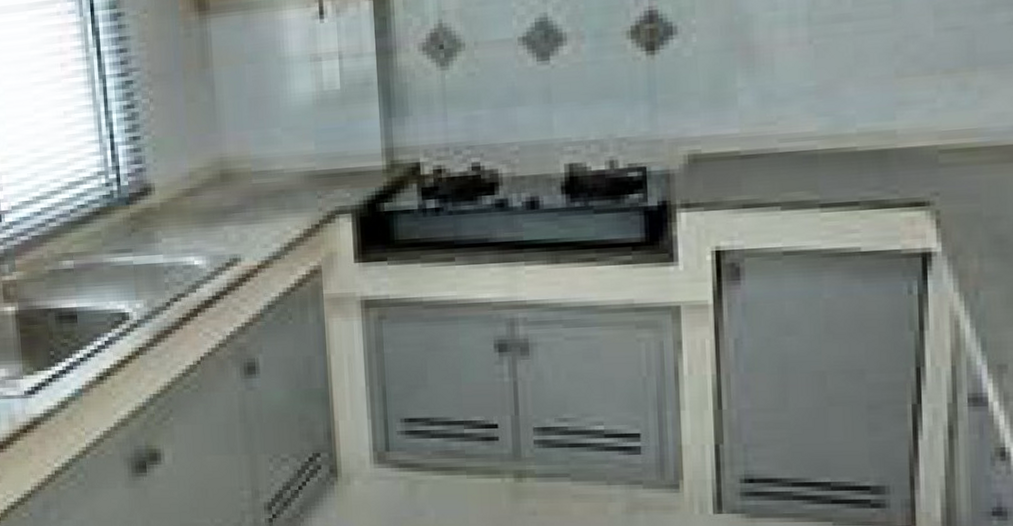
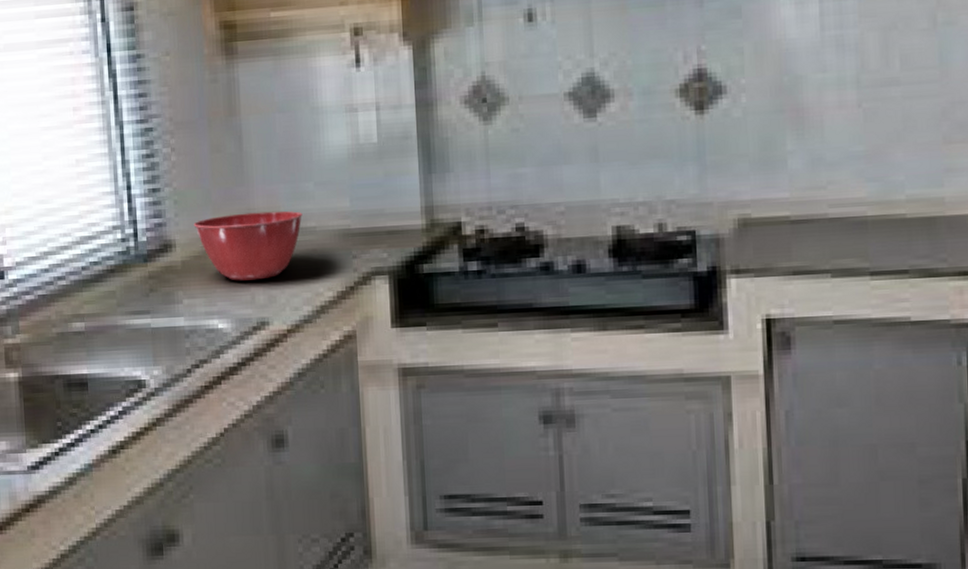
mixing bowl: none [171,155,271,221] -> present [193,211,302,281]

